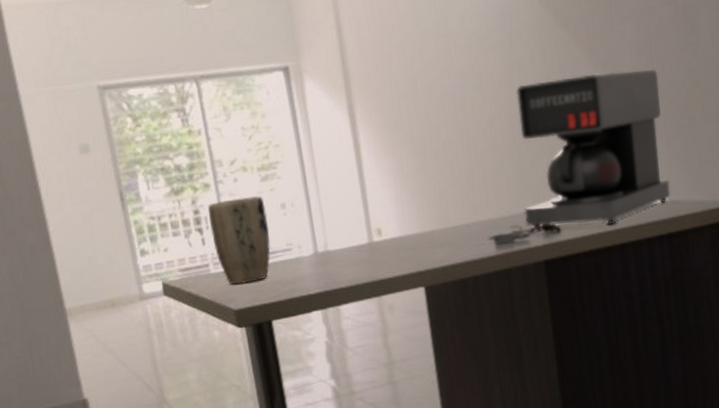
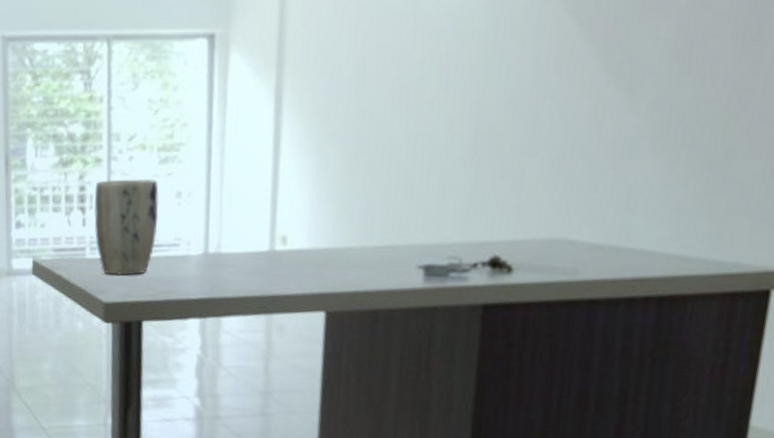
coffee maker: present [516,69,671,230] -> none [468,79,694,273]

